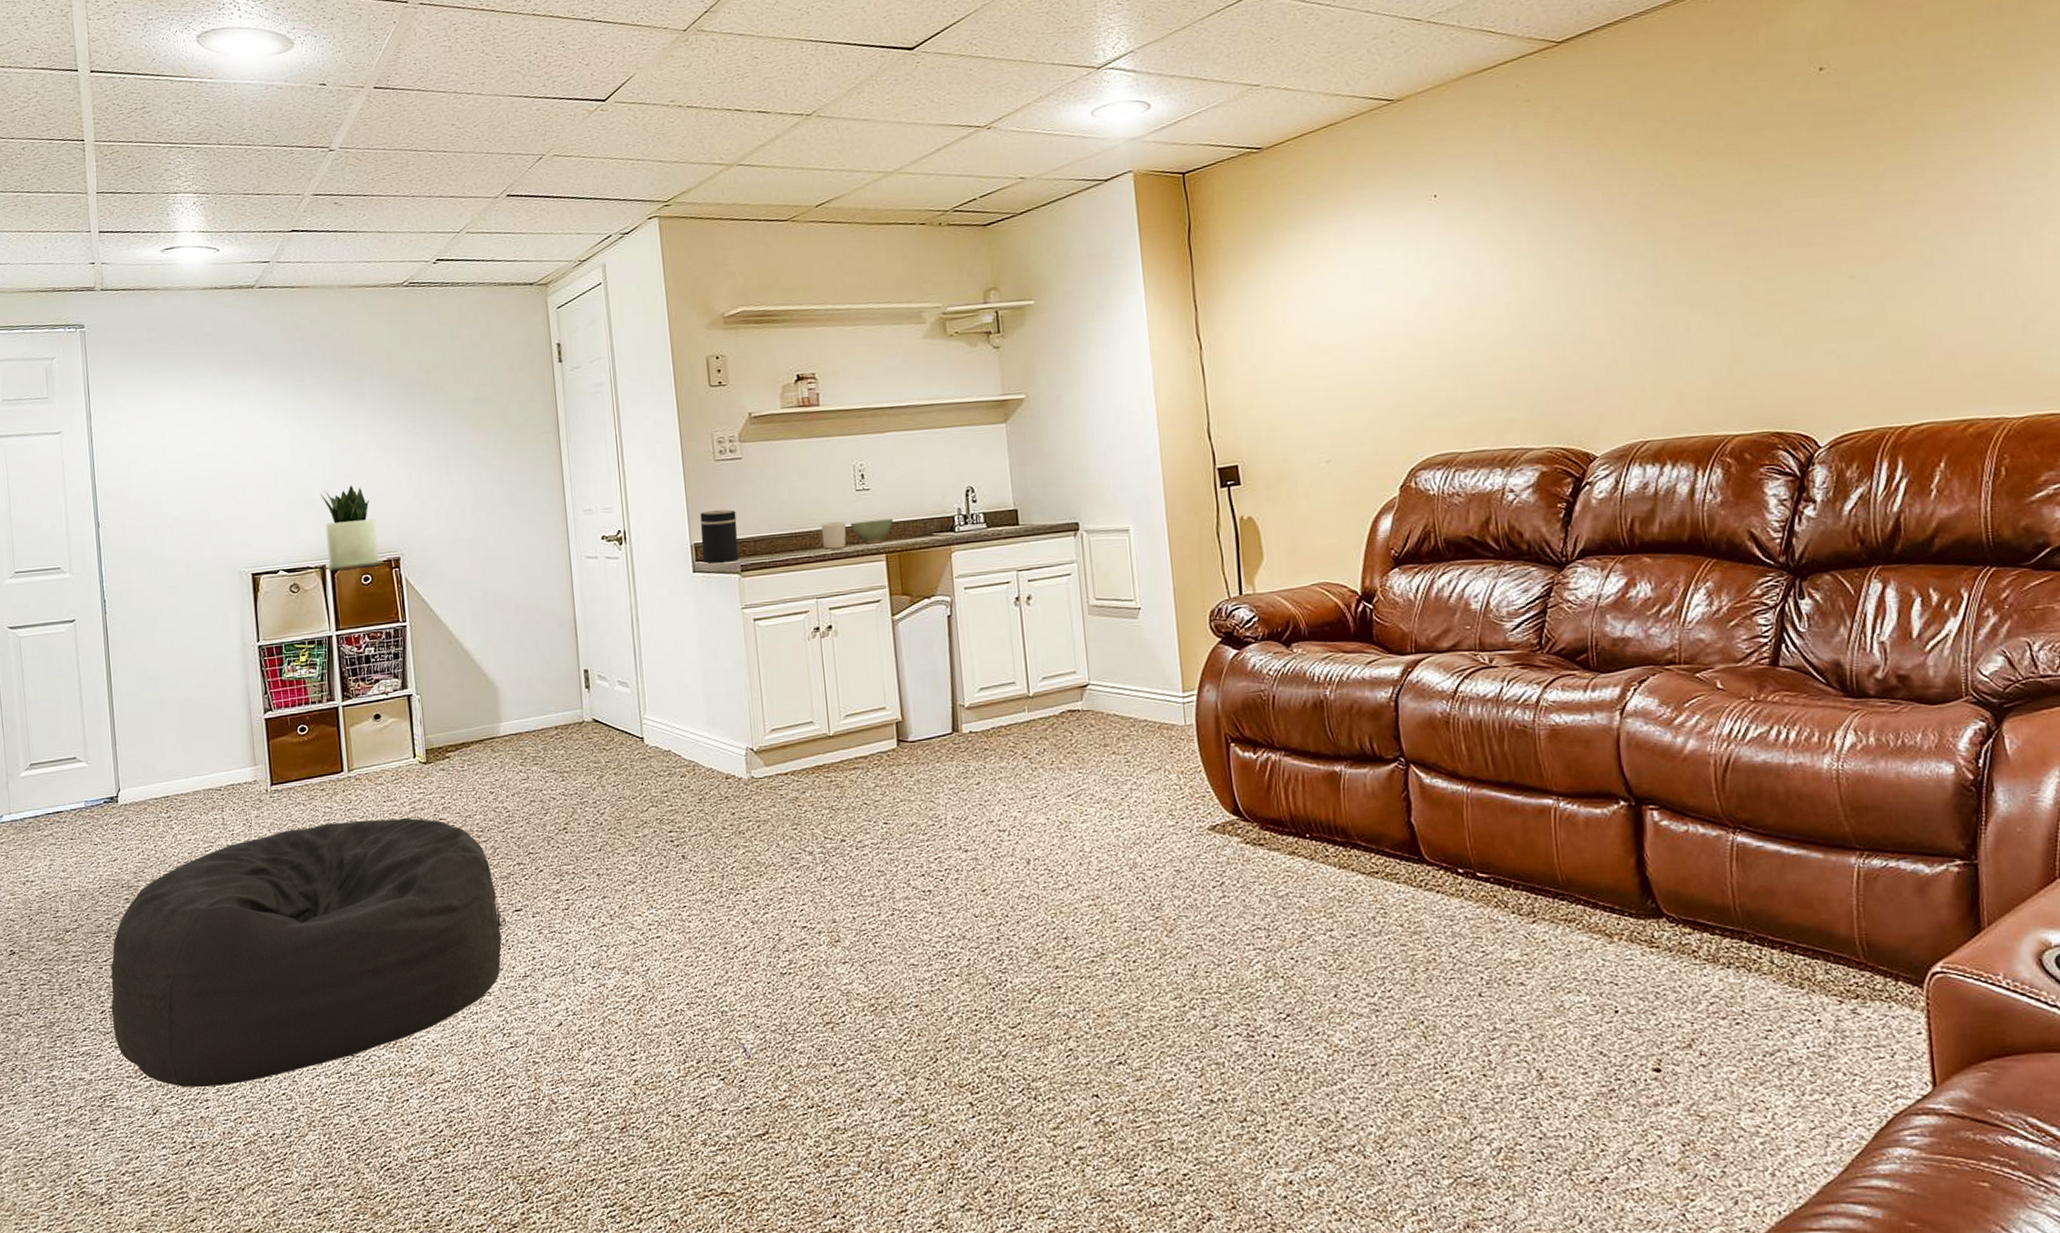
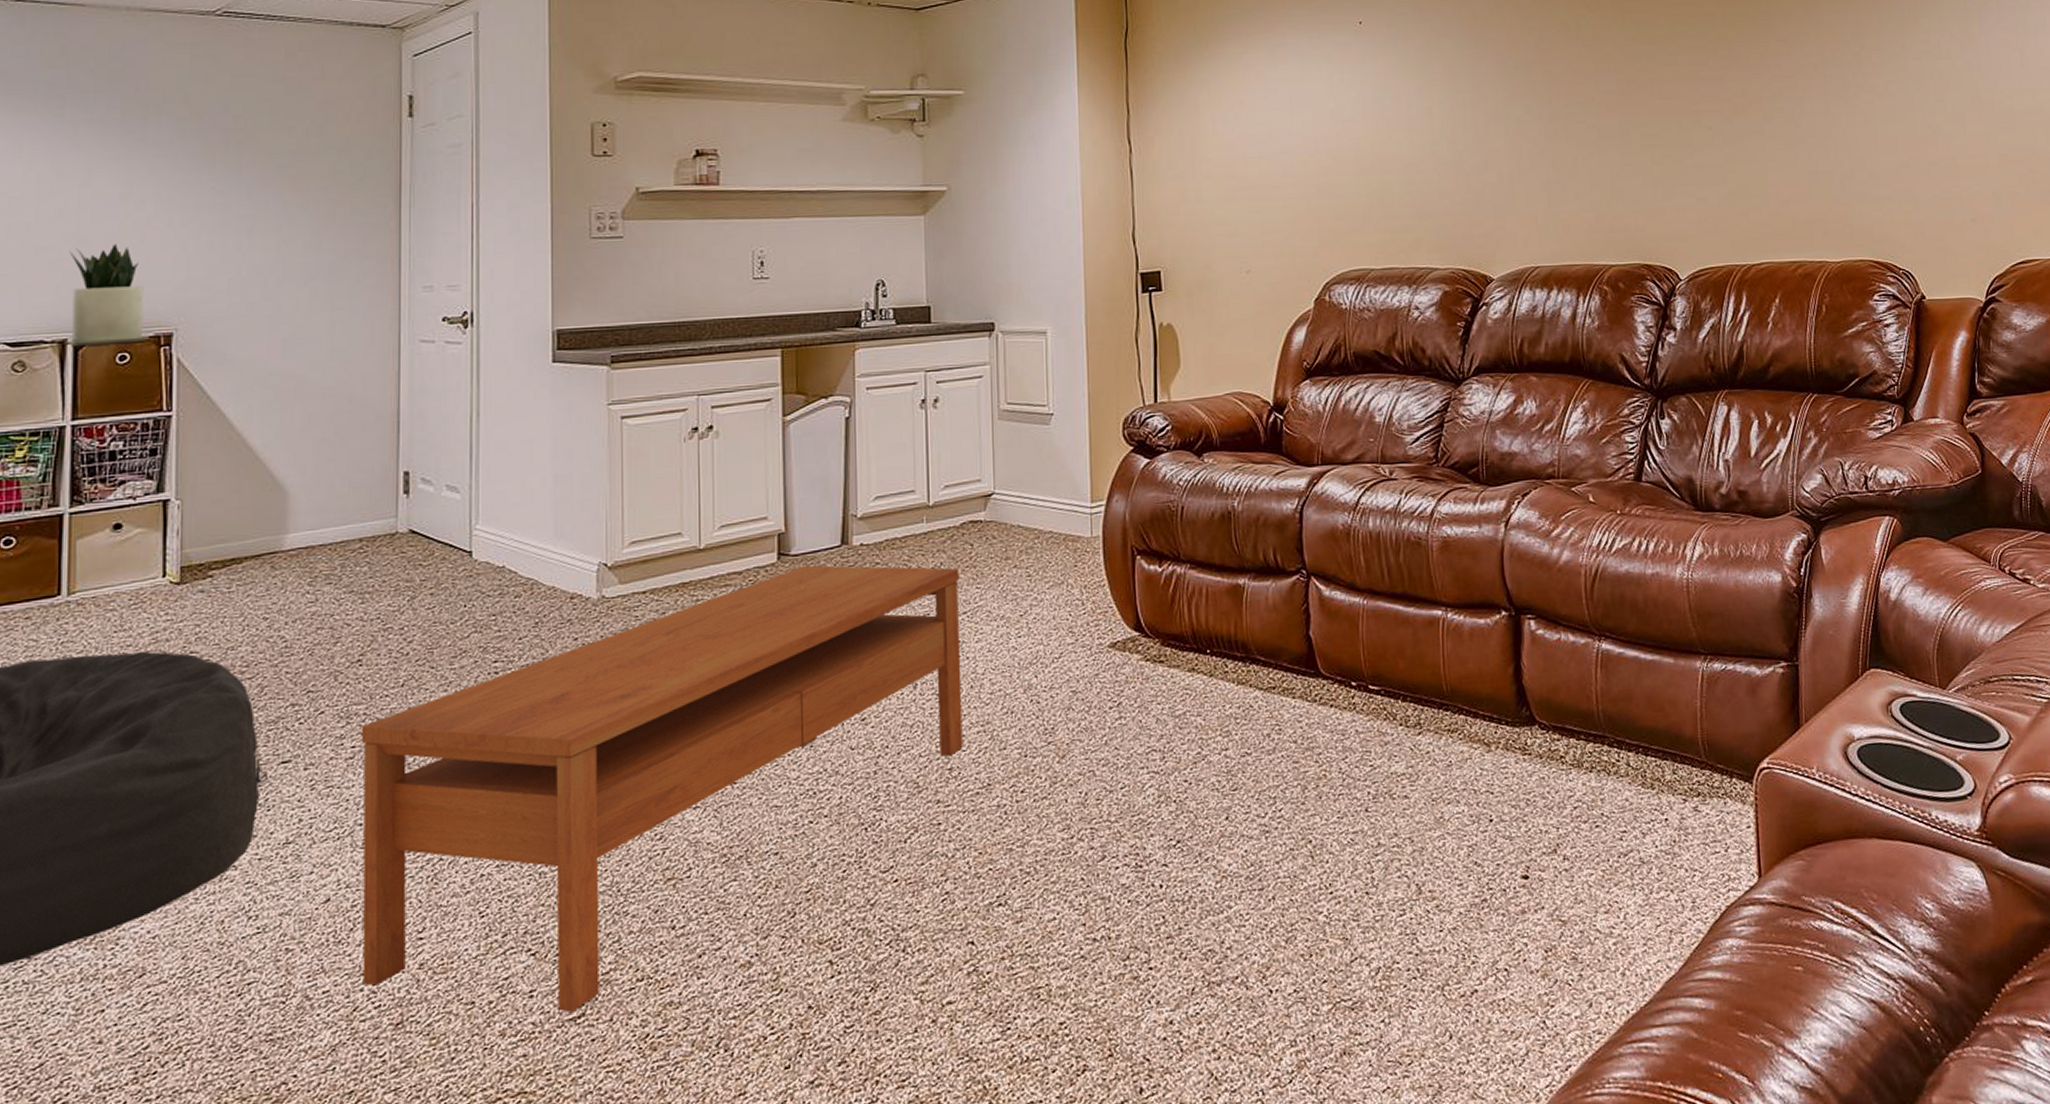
coffee table: none [571,750,1076,1130] -> present [361,565,963,1012]
cylinder: present [700,509,739,563] -> none [566,293,611,353]
mug: present [820,521,847,549] -> none [709,310,739,342]
bowl: present [850,518,894,545] -> none [744,311,794,338]

